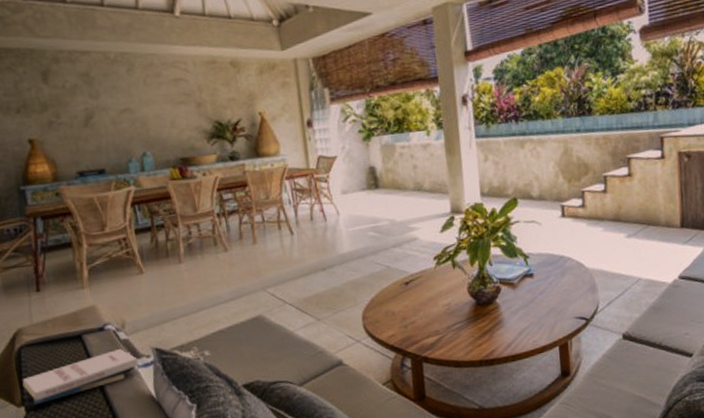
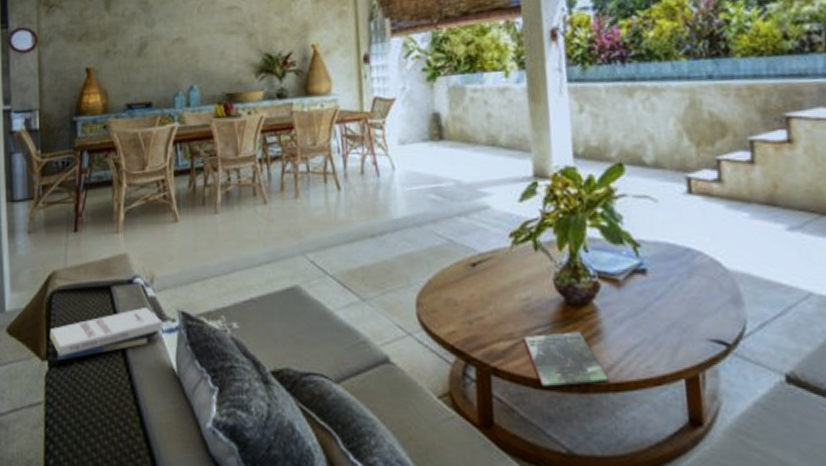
magazine: none [446,323,507,366] -> present [523,332,608,387]

